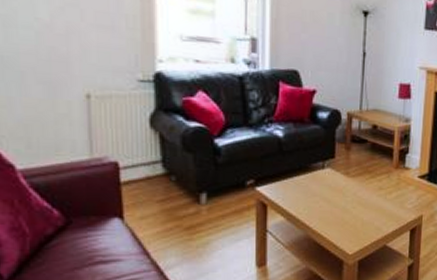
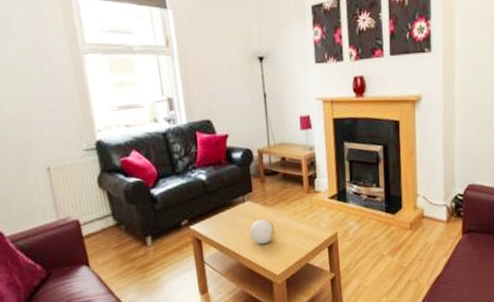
decorative ball: none [325,189,355,218] -> present [249,218,276,244]

